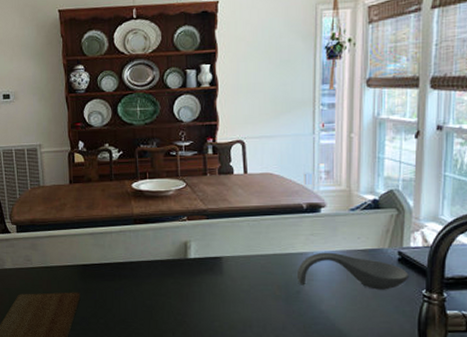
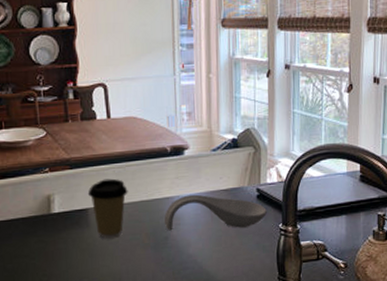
coffee cup: none [222,230,262,287] -> present [87,178,128,239]

